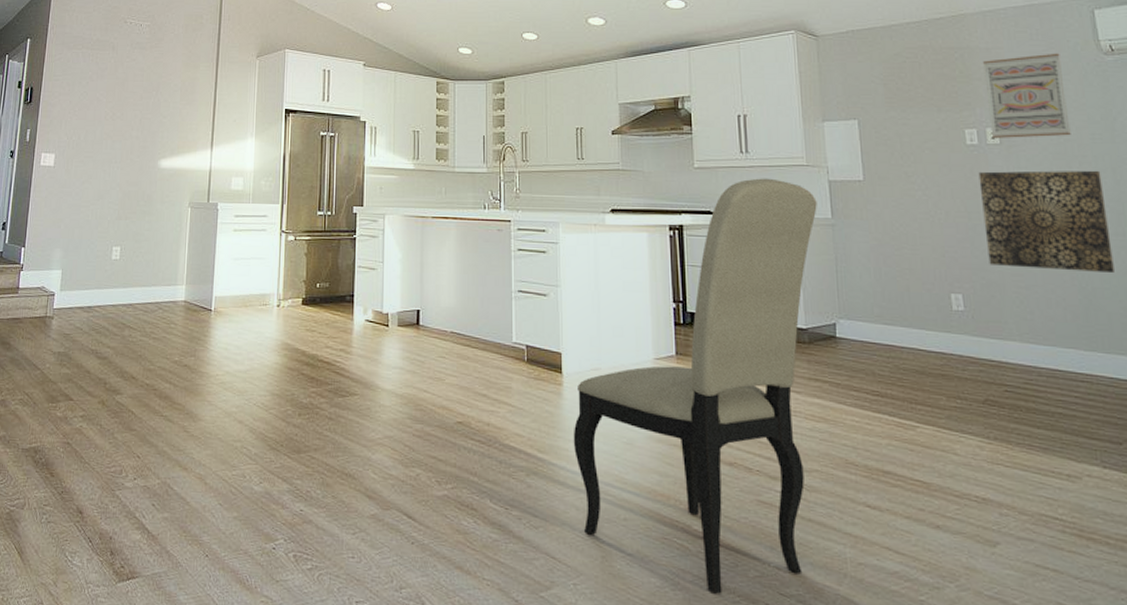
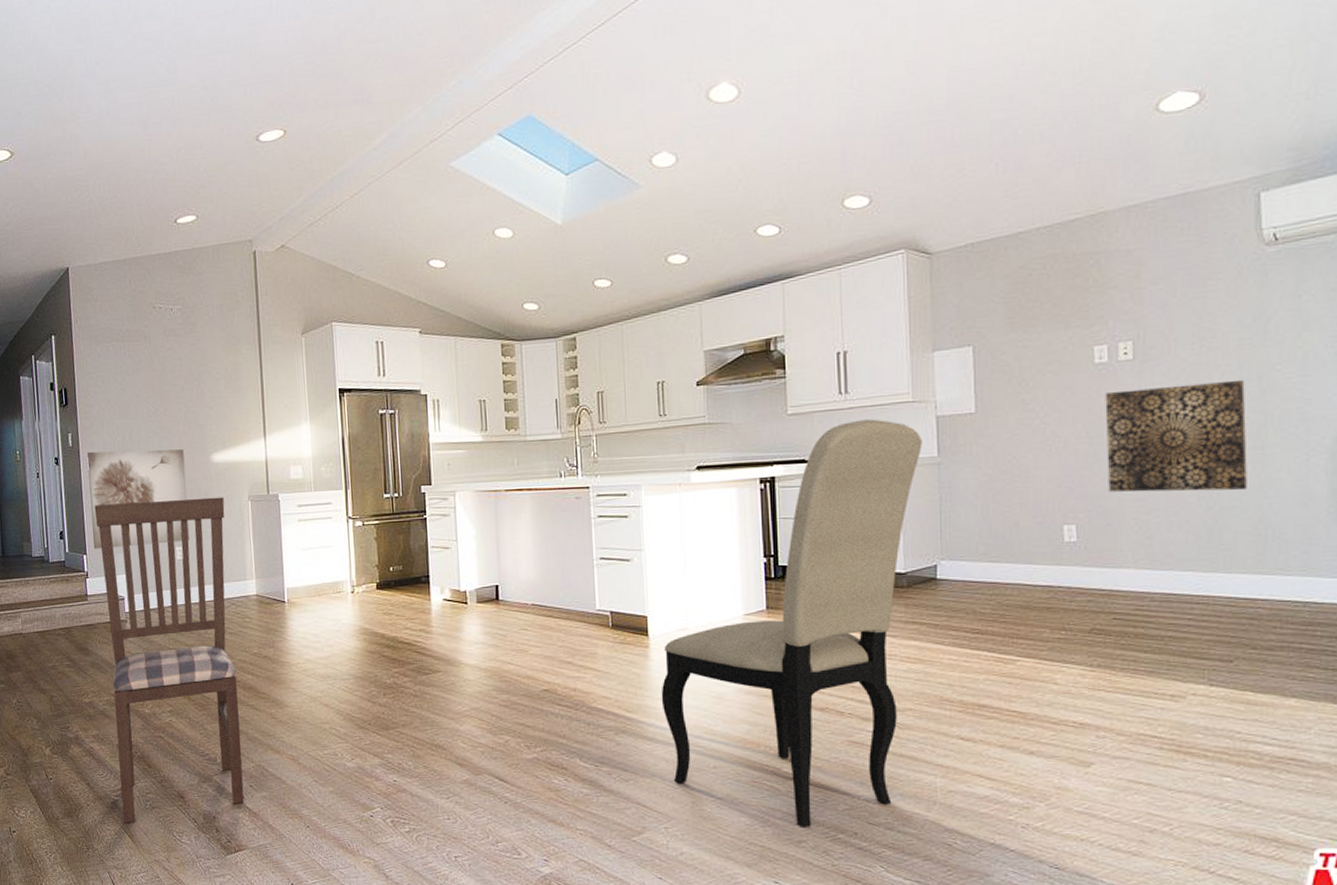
dining chair: none [16,199,165,538] -> present [94,497,245,823]
wall art: none [33,148,134,243] -> present [87,449,190,549]
wall art: present [983,53,1071,138] -> none [1122,248,1216,353]

